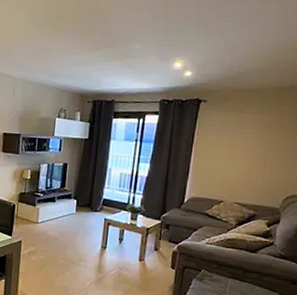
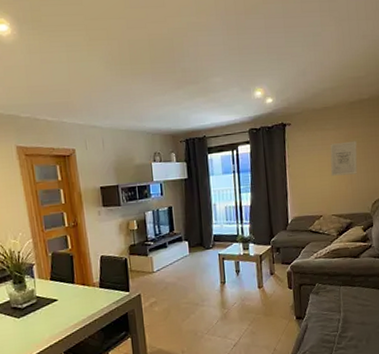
wall art: none [241,128,278,165] -> present [330,141,358,176]

